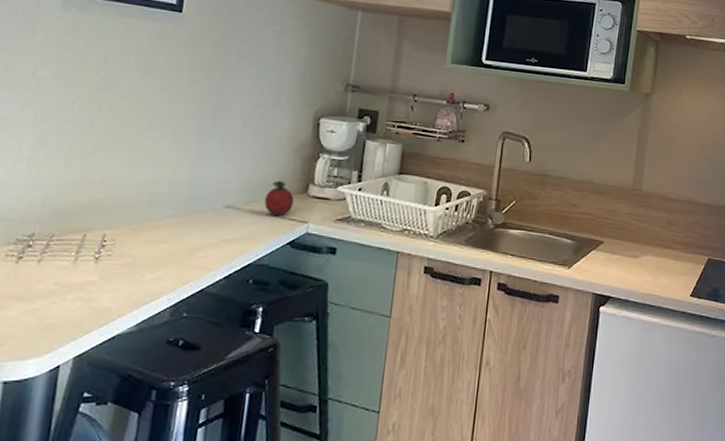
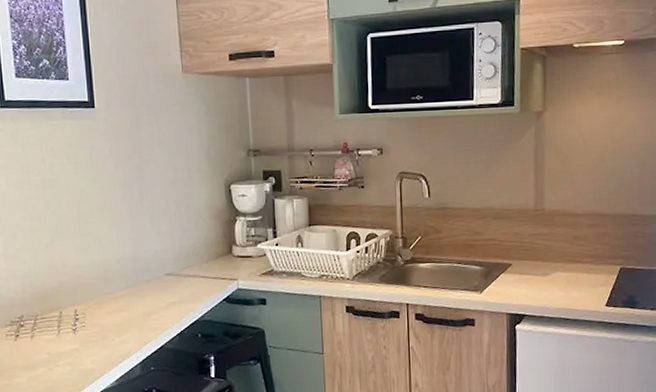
fruit: present [264,180,294,216] -> none [197,245,222,277]

